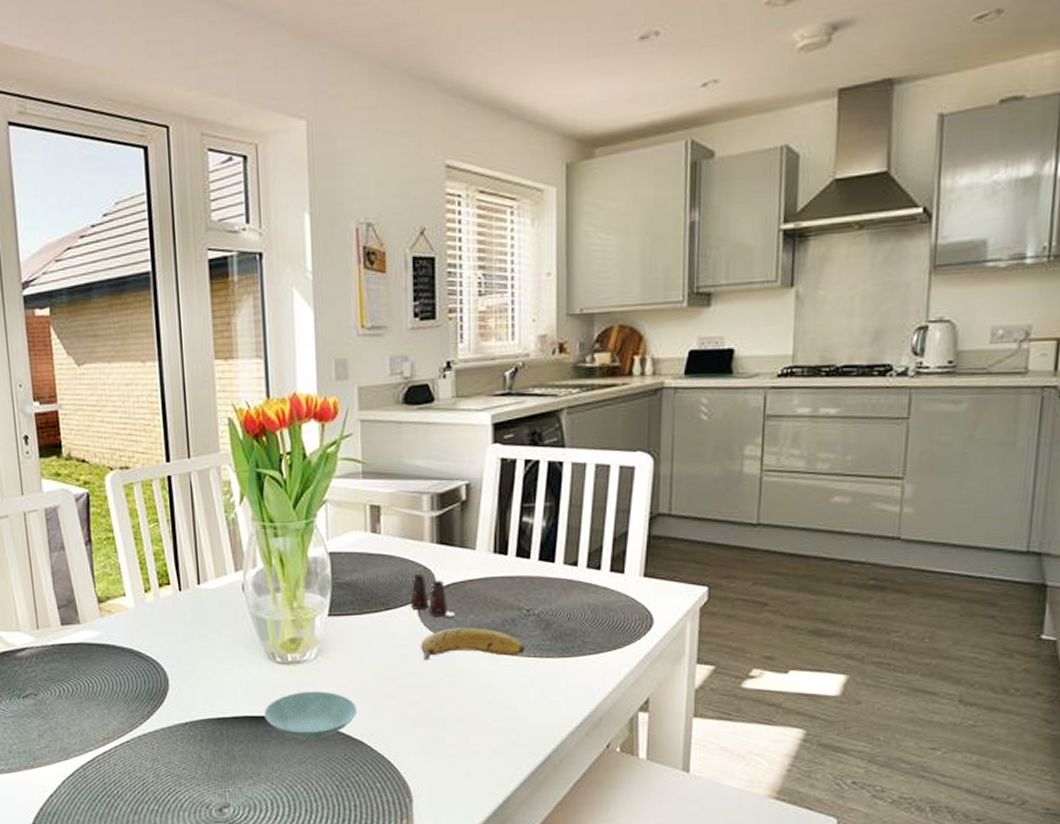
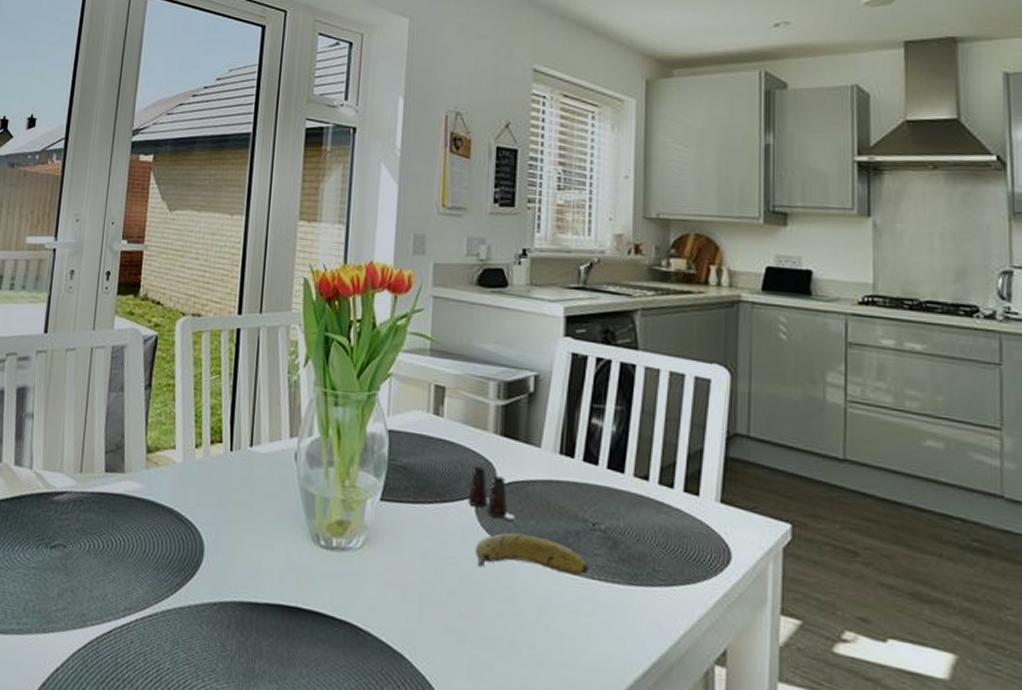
saucer: present [264,691,358,739] -> none [299,584,401,644]

